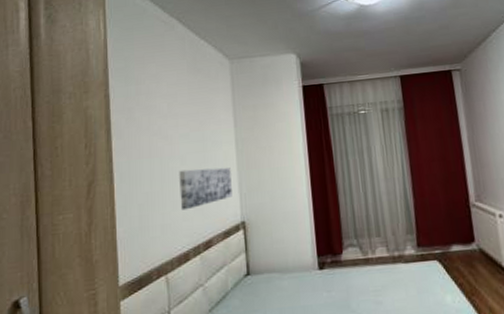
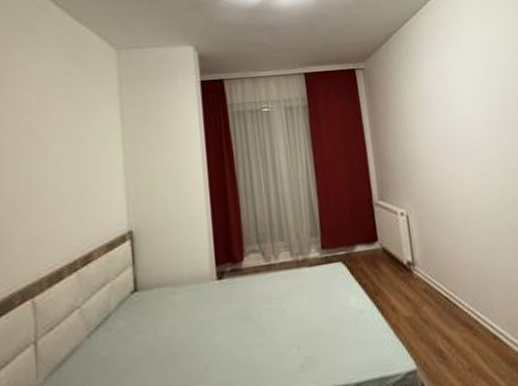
wall art: present [179,167,232,211] -> none [51,169,118,222]

